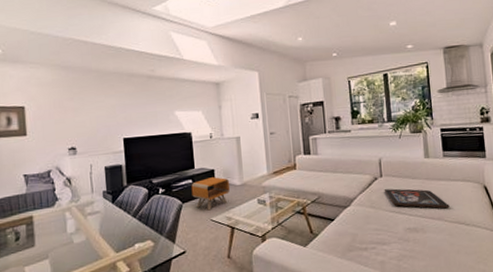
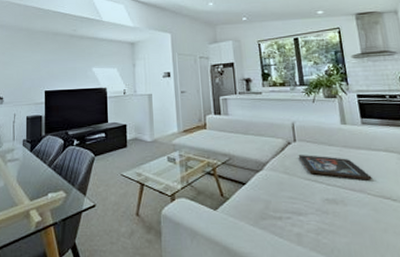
nightstand: present [191,177,230,211] -> none [104,132,140,165]

